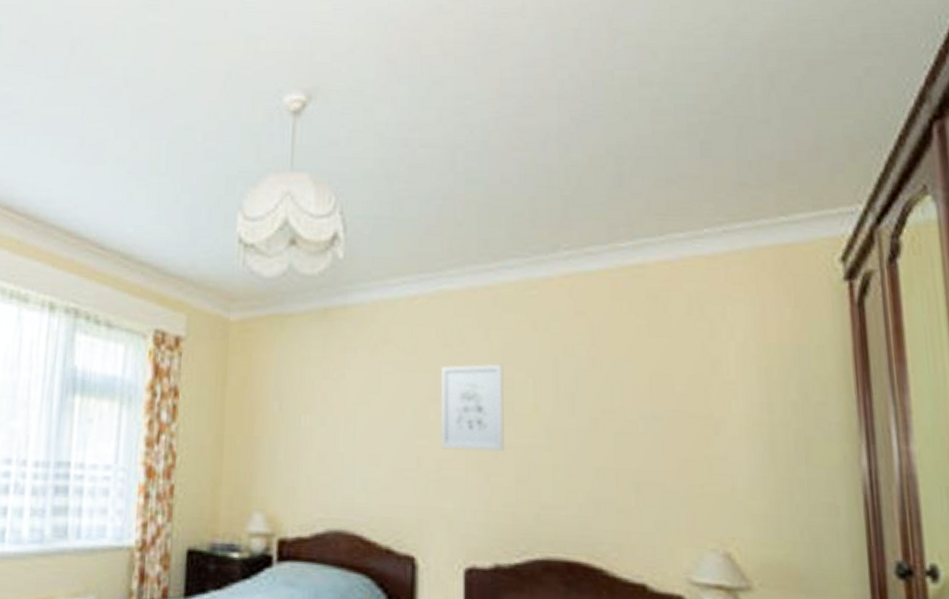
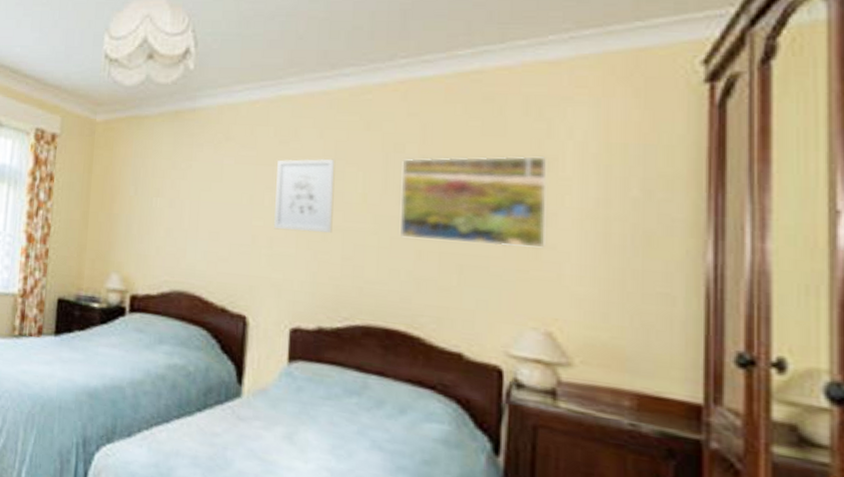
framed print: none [572,357,717,460] -> present [400,155,547,248]

